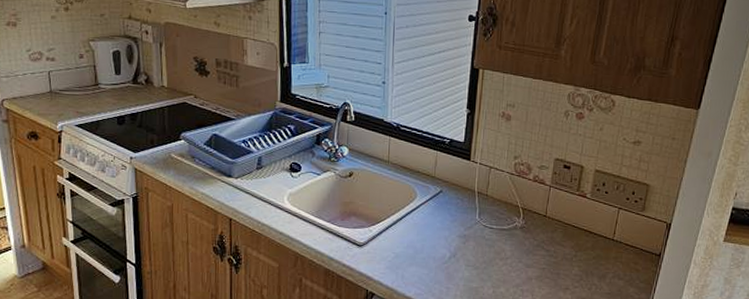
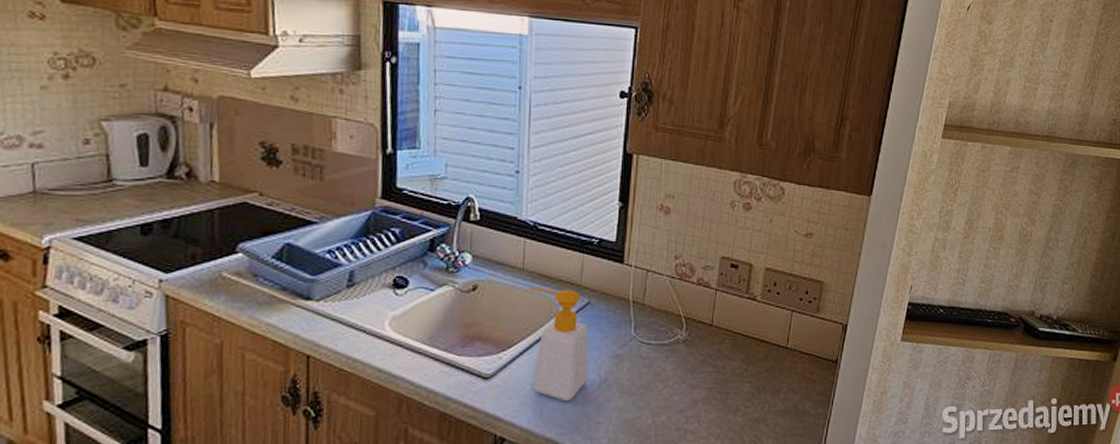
soap bottle: none [393,177,441,269] -> present [529,288,588,402]

